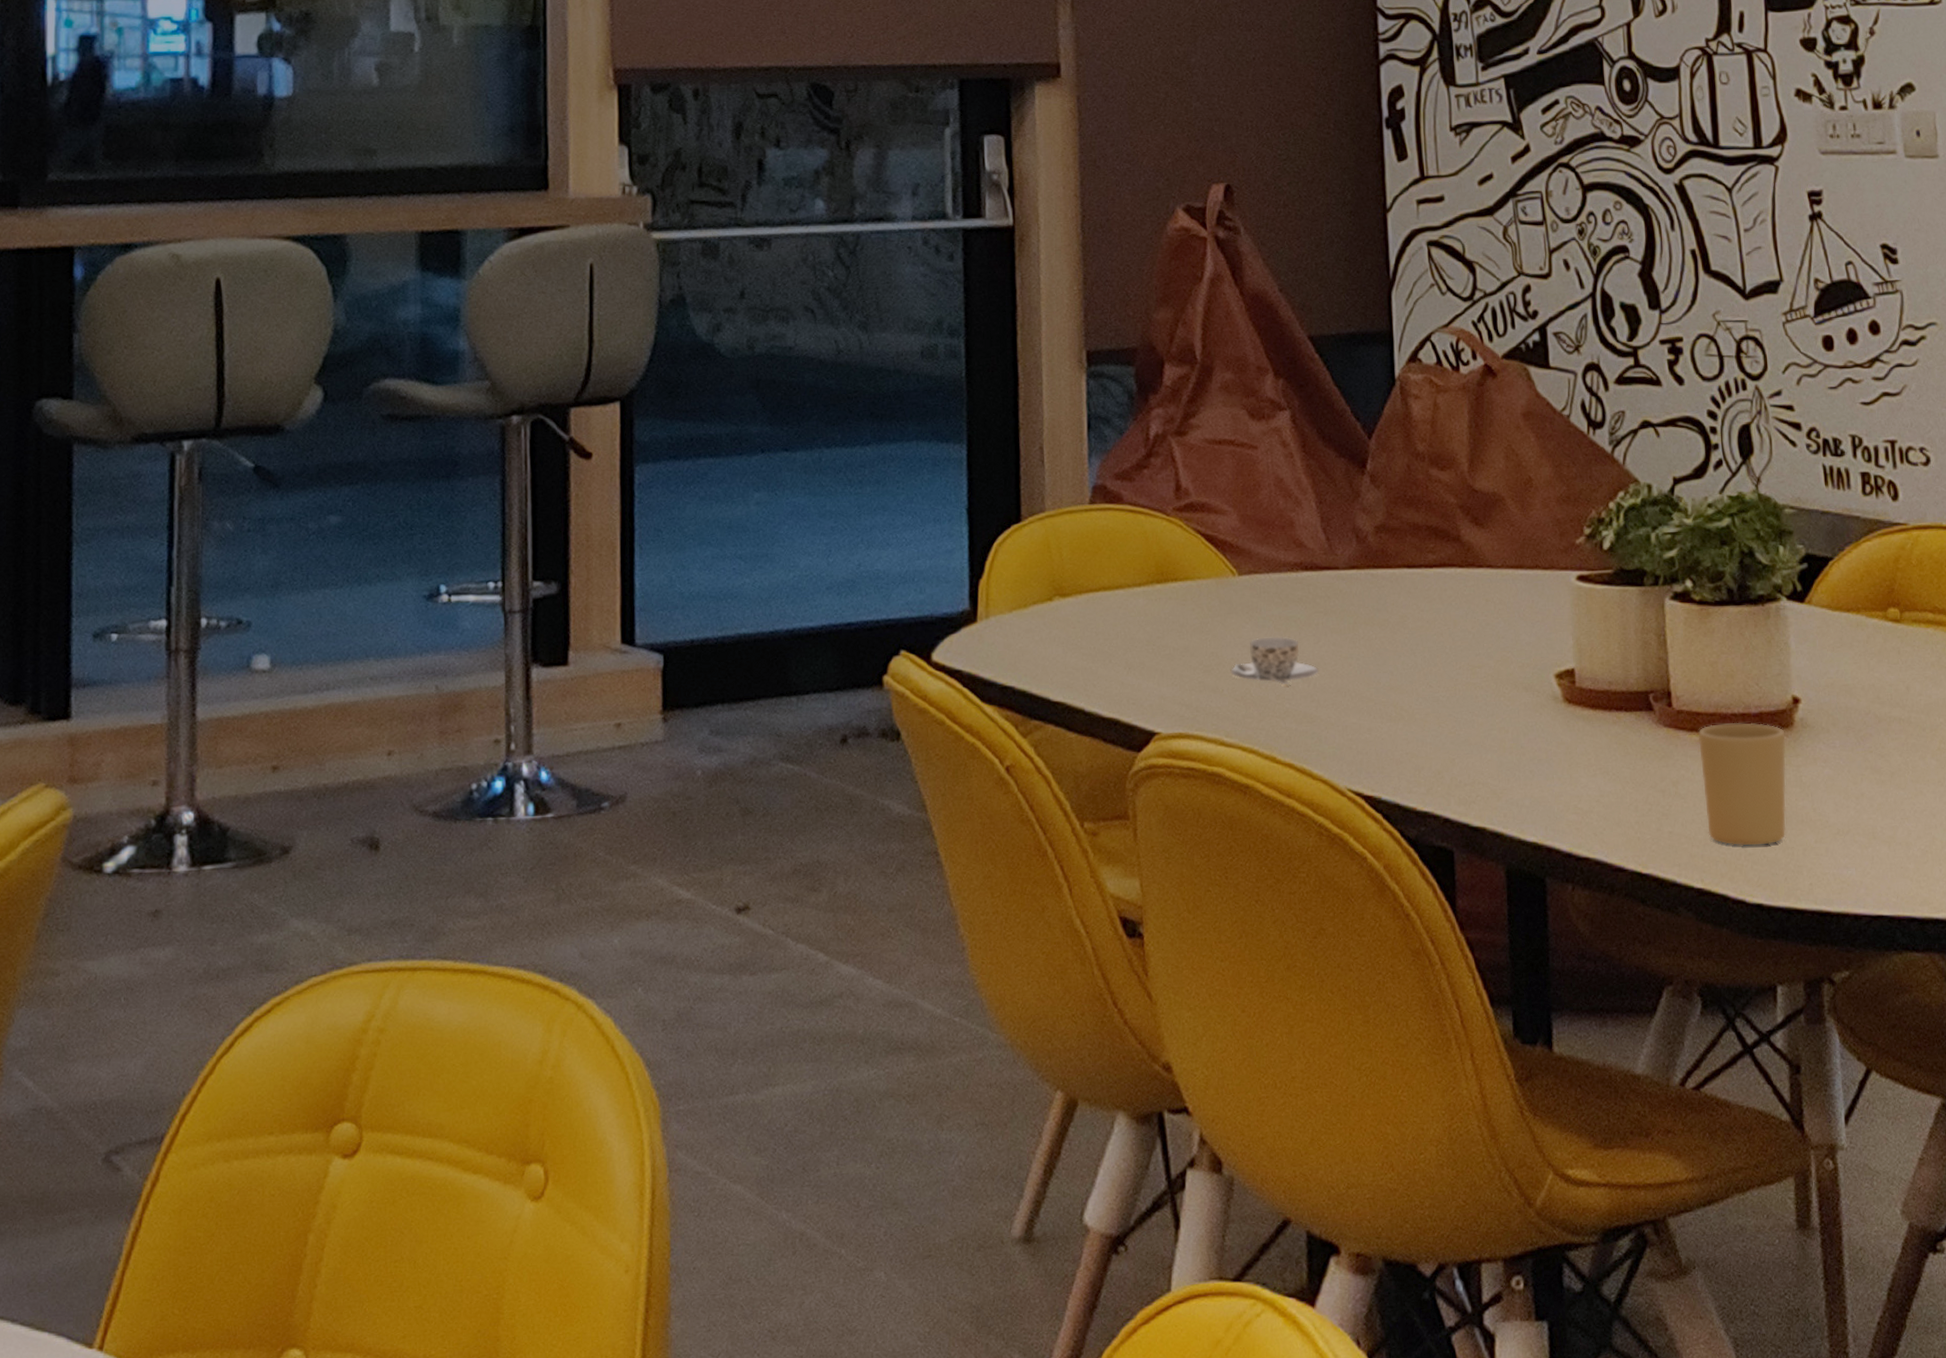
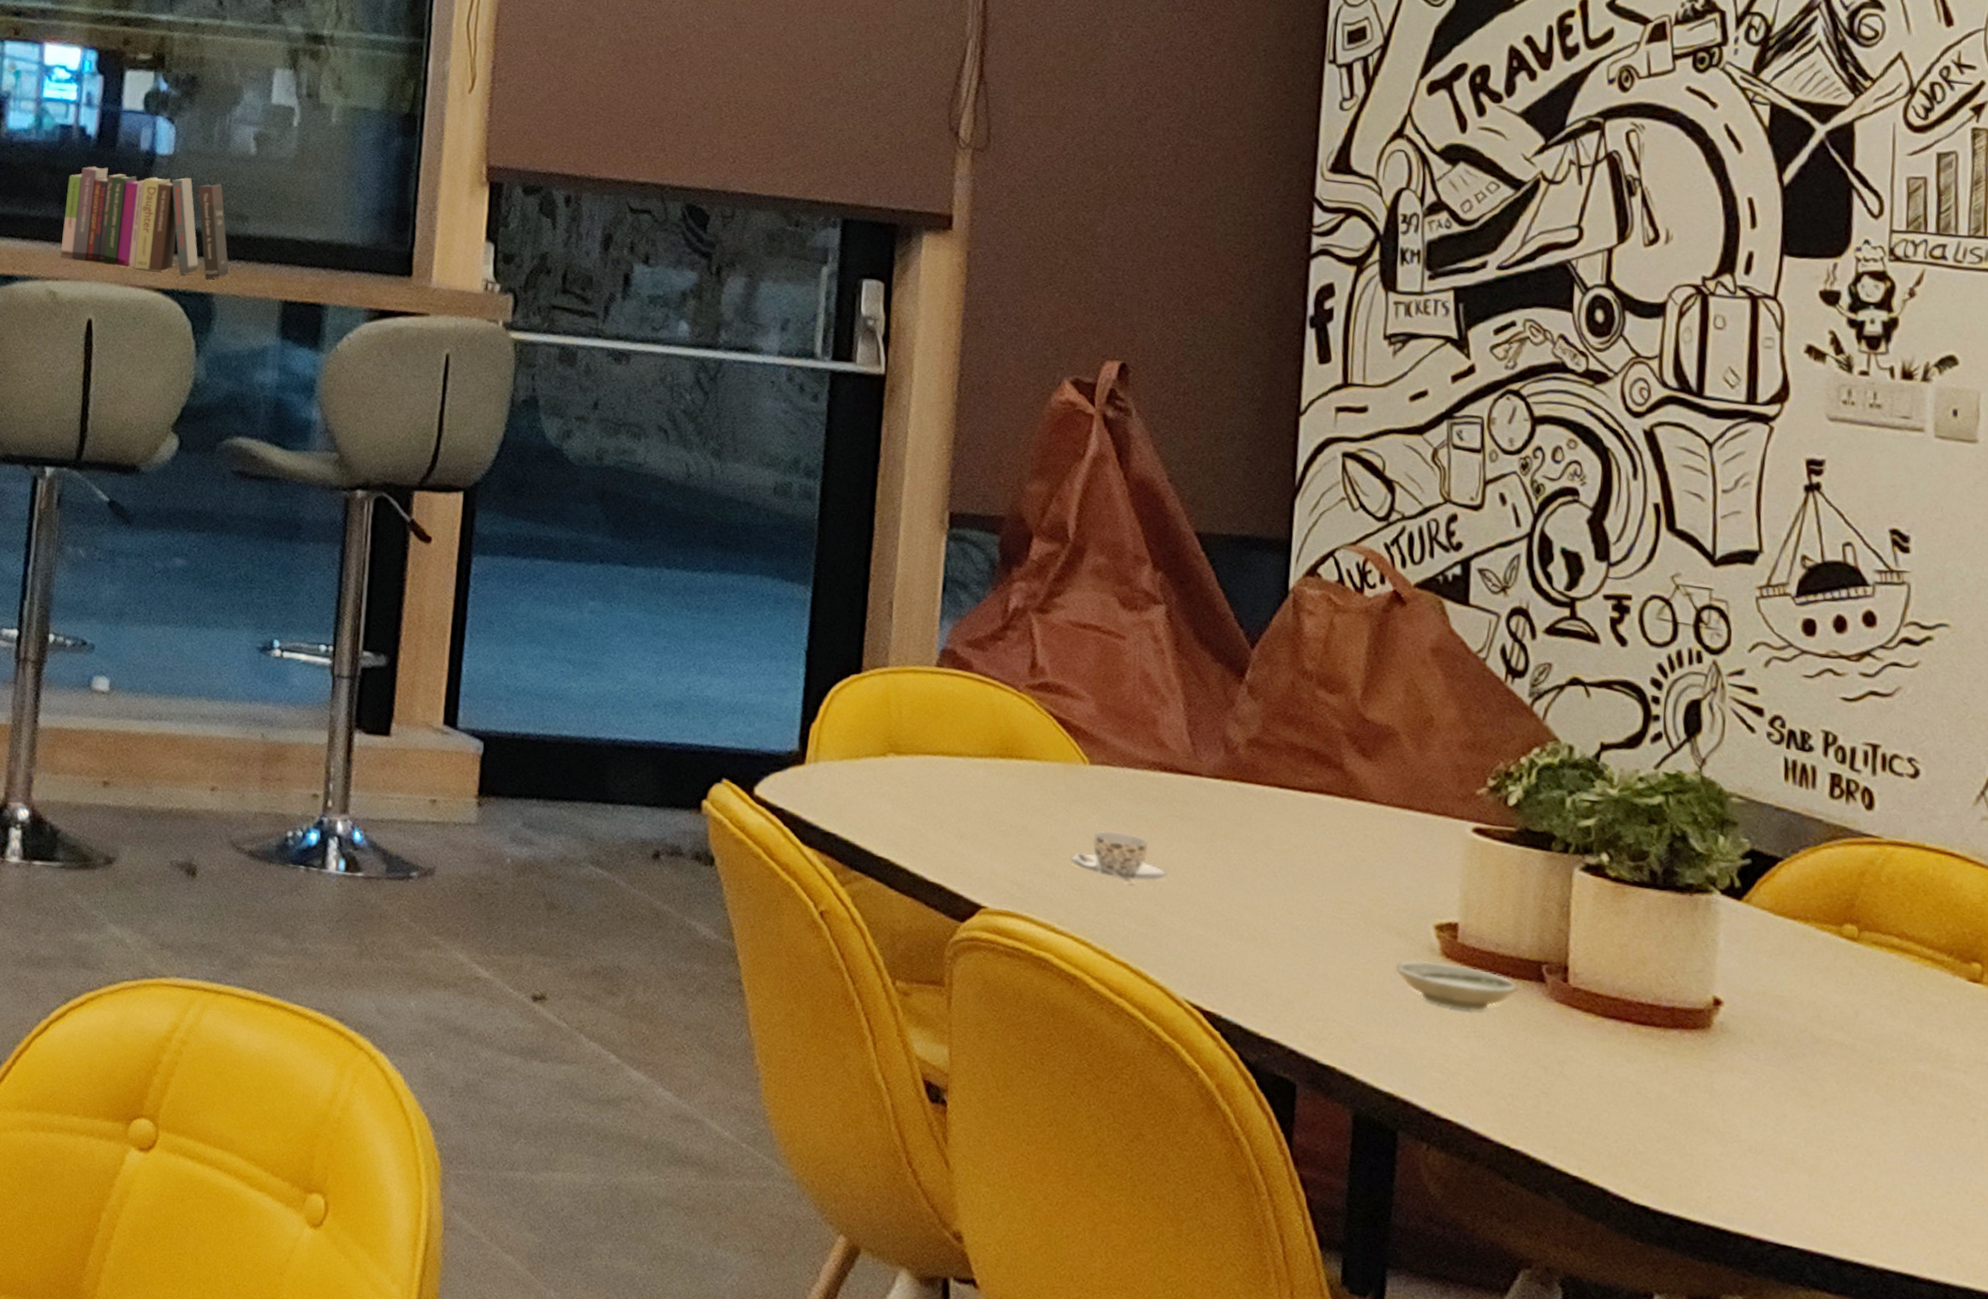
books: none [180,117,361,219] -> present [60,166,229,279]
saucer: none [1526,708,1632,751] -> present [1395,960,1519,1011]
mug: present [1697,722,1786,846] -> none [1593,1009,1700,1147]

